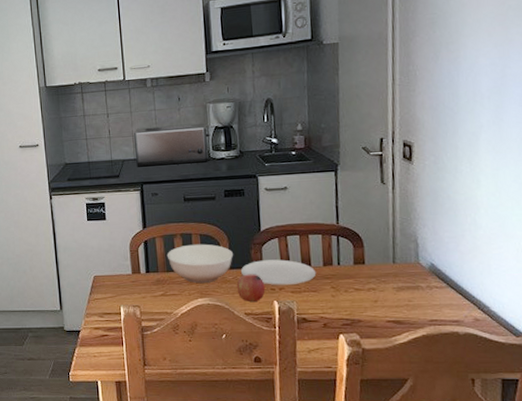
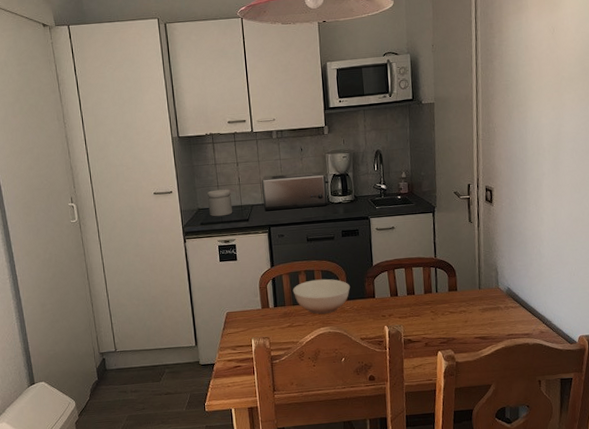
jar: none [75,142,102,173] -> present [207,189,233,217]
fruit: present [236,274,266,301] -> none [353,303,378,328]
plate: present [240,259,317,286] -> none [356,289,419,313]

